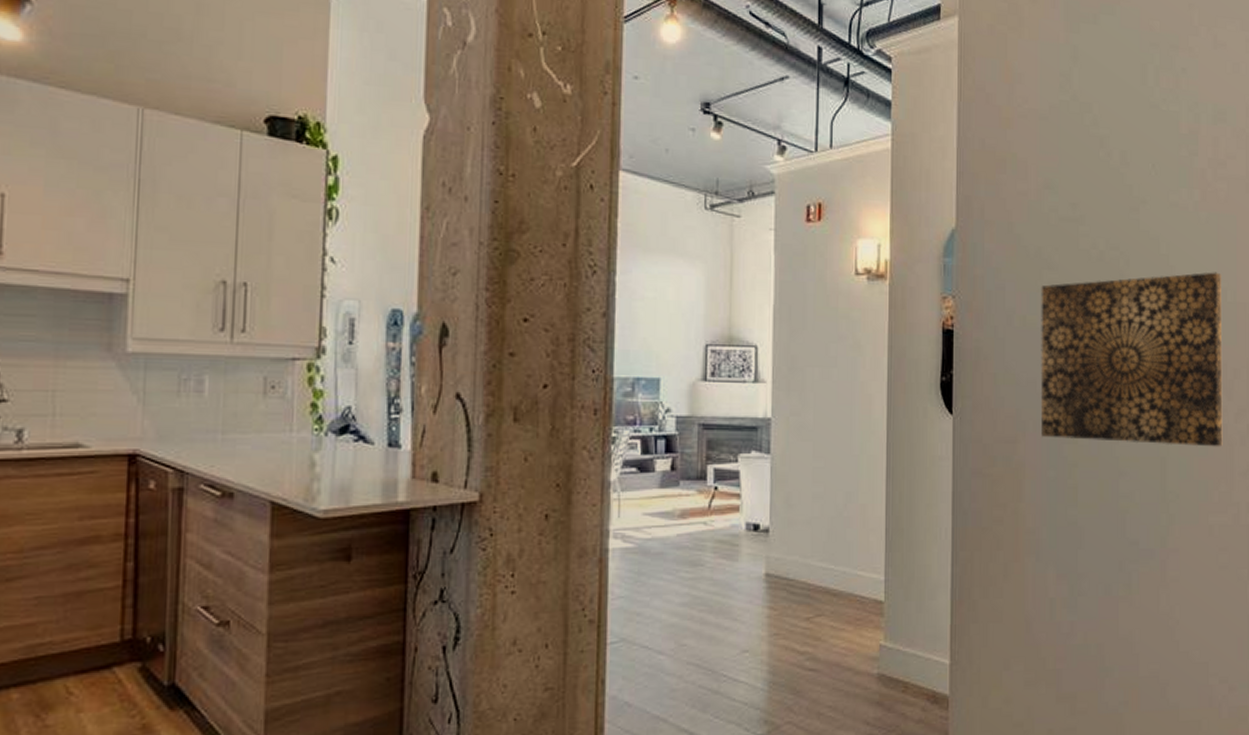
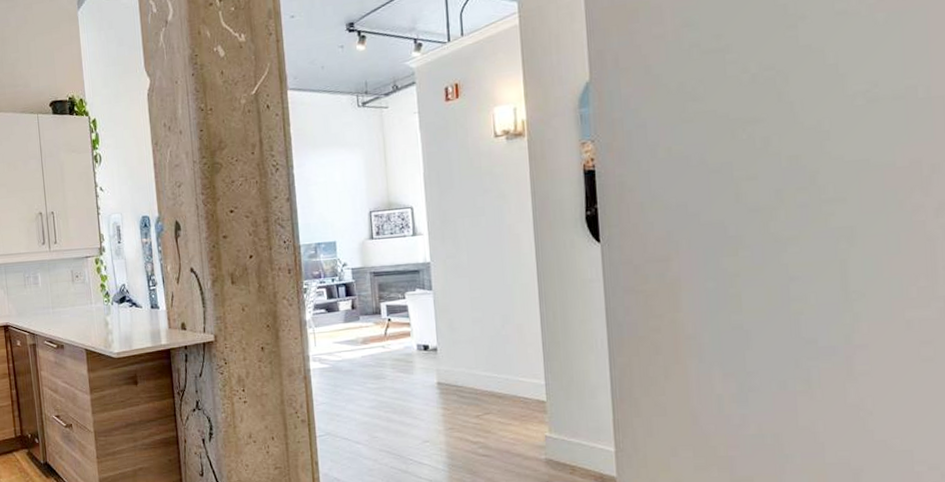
wall art: present [1040,272,1223,447] -> none [686,70,920,253]

